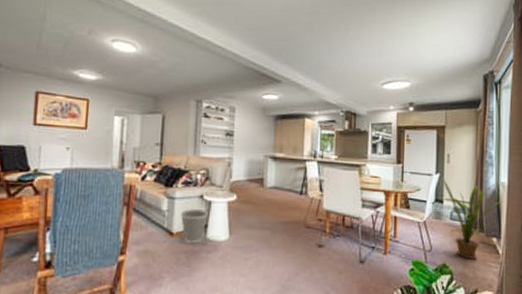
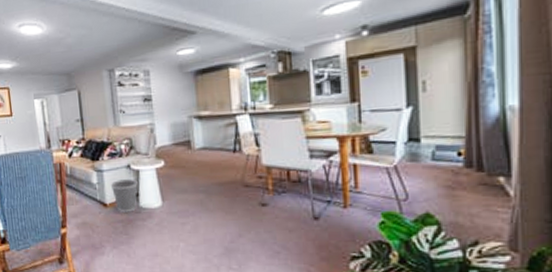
house plant: present [441,176,506,259] -> none [414,104,517,206]

